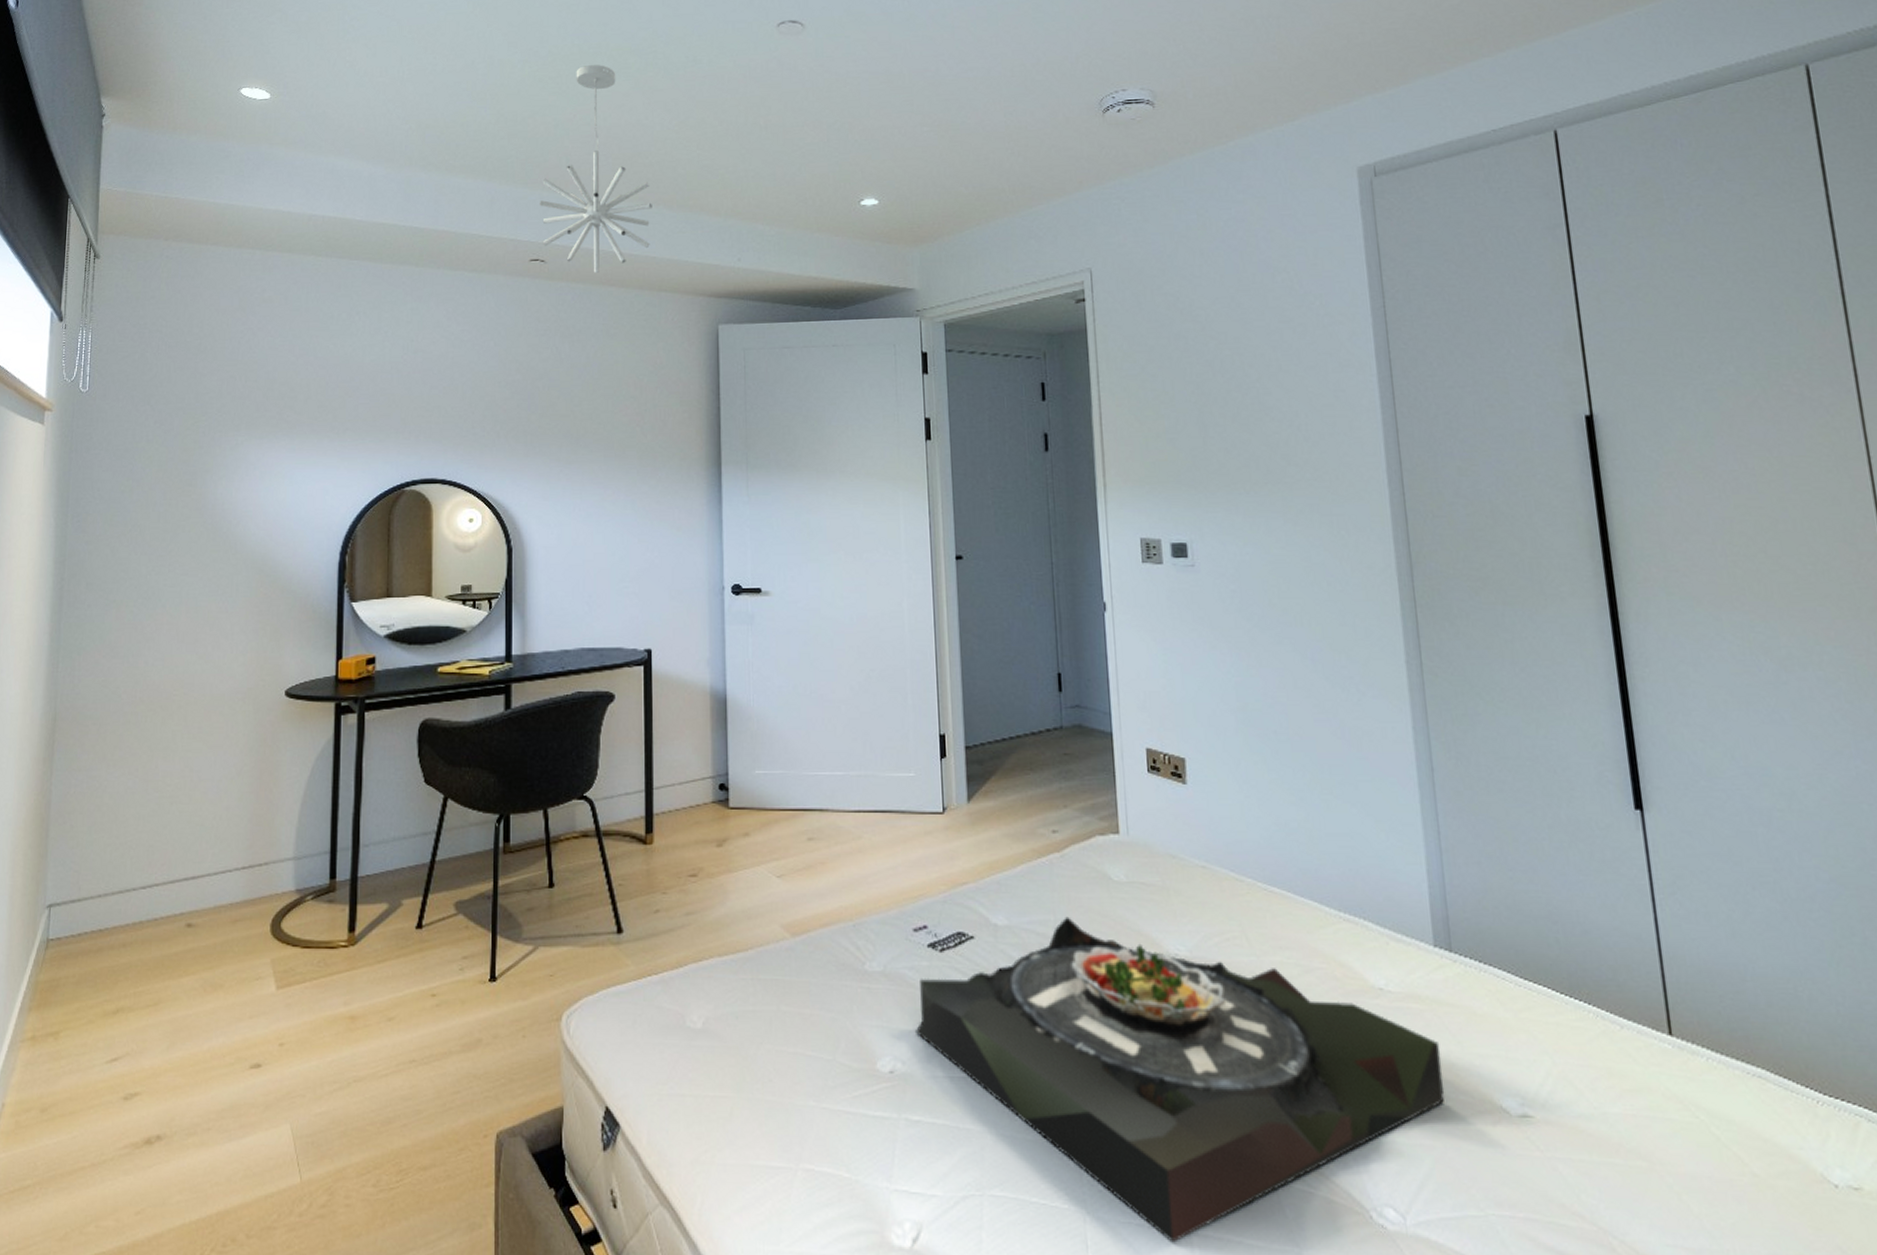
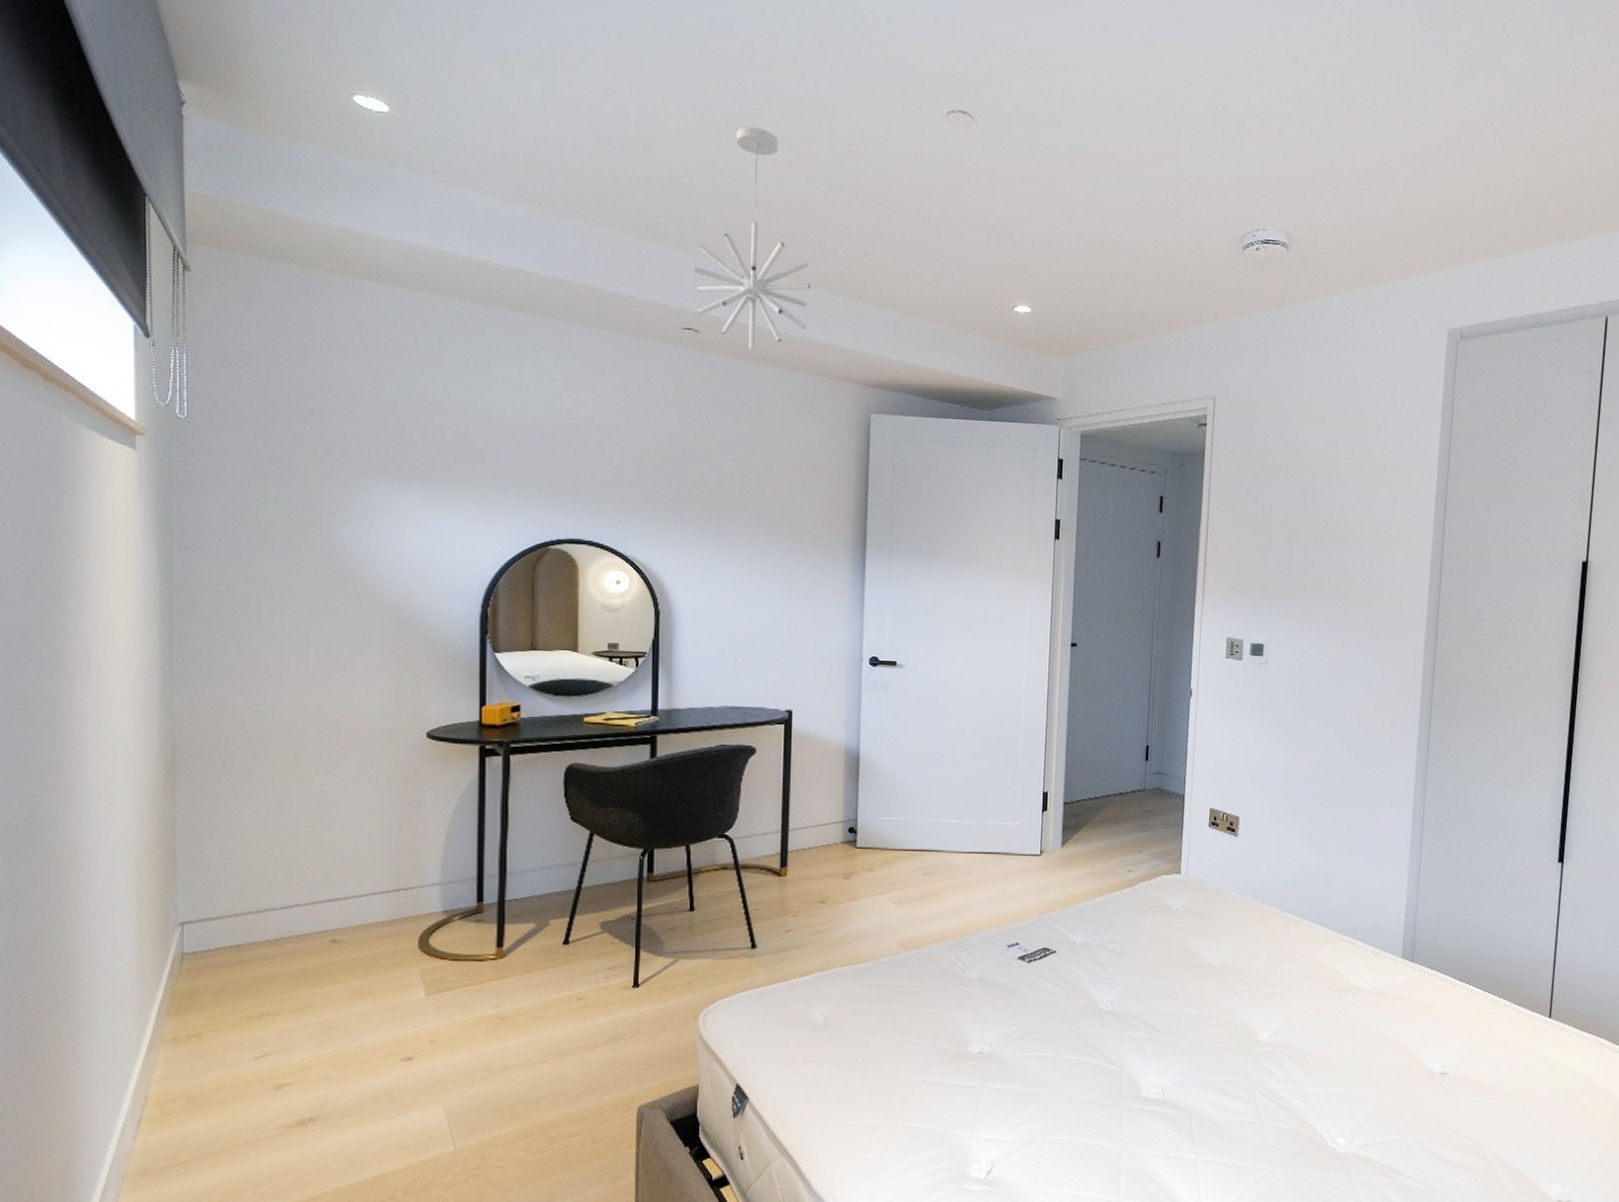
serving tray: present [914,916,1446,1243] -> none [1001,936,1394,1166]

